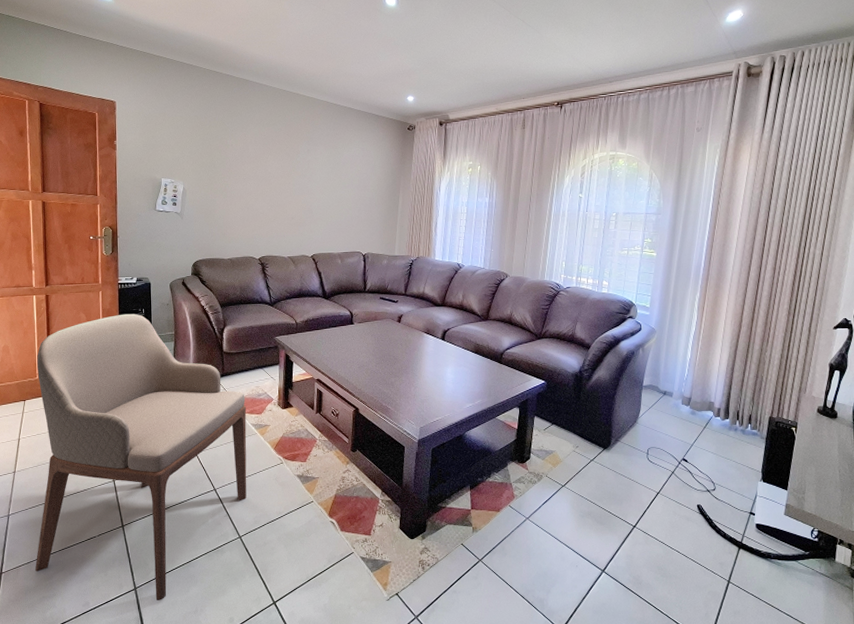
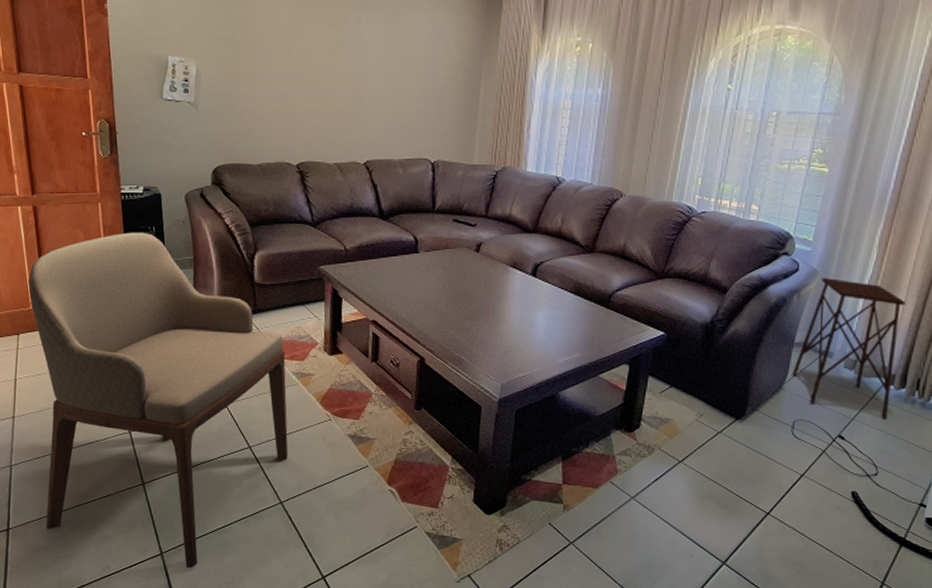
side table: none [643,335,722,444] -> present [792,278,906,419]

